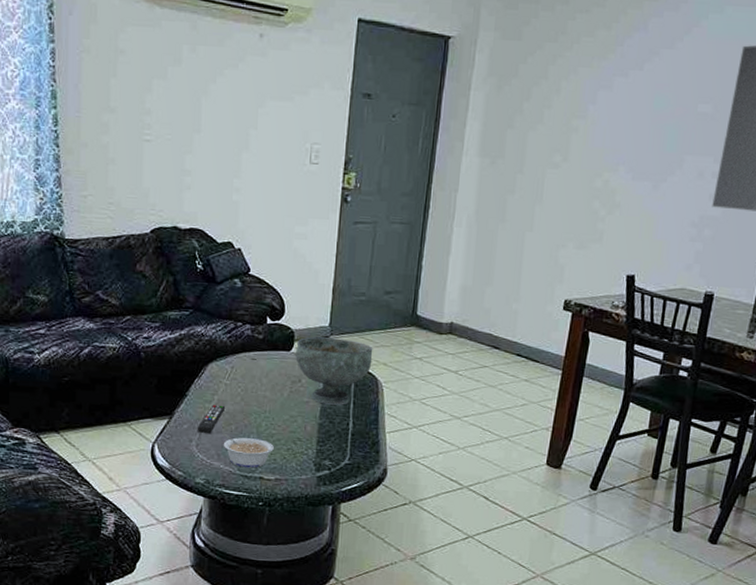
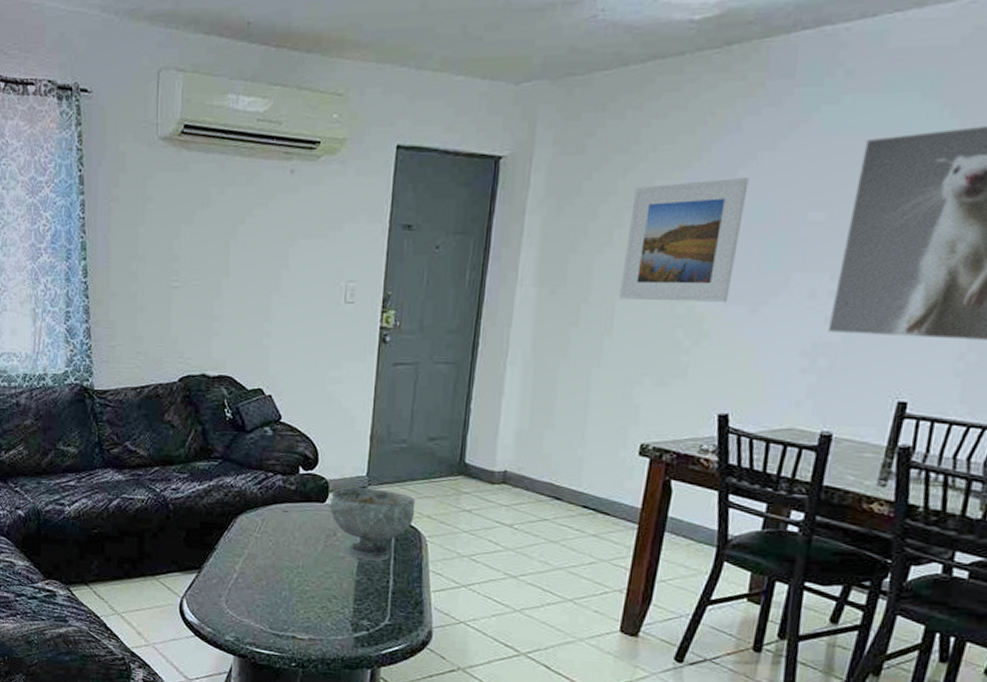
remote control: present [198,404,226,433] -> none [227,559,256,589]
legume: present [222,433,274,468] -> none [252,588,307,627]
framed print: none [549,70,653,178] -> present [620,178,749,302]

